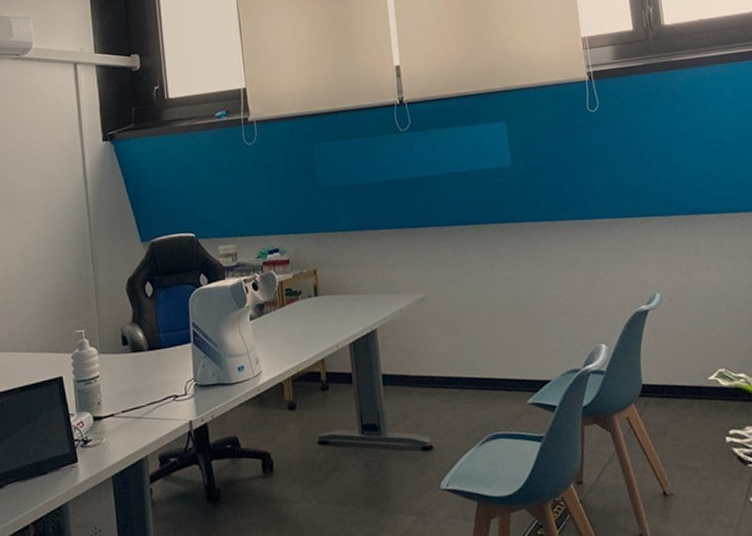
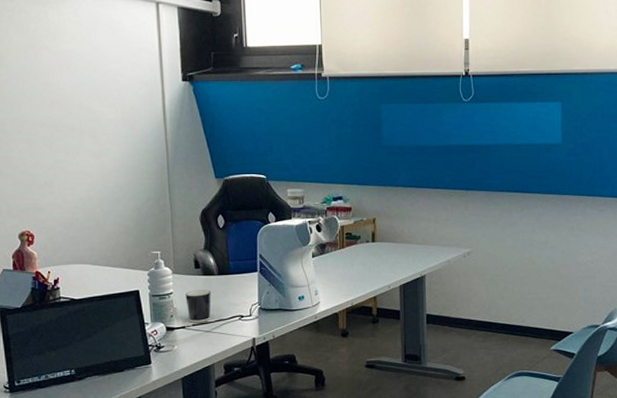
mug: none [113,369,142,409] -> present [185,290,212,323]

